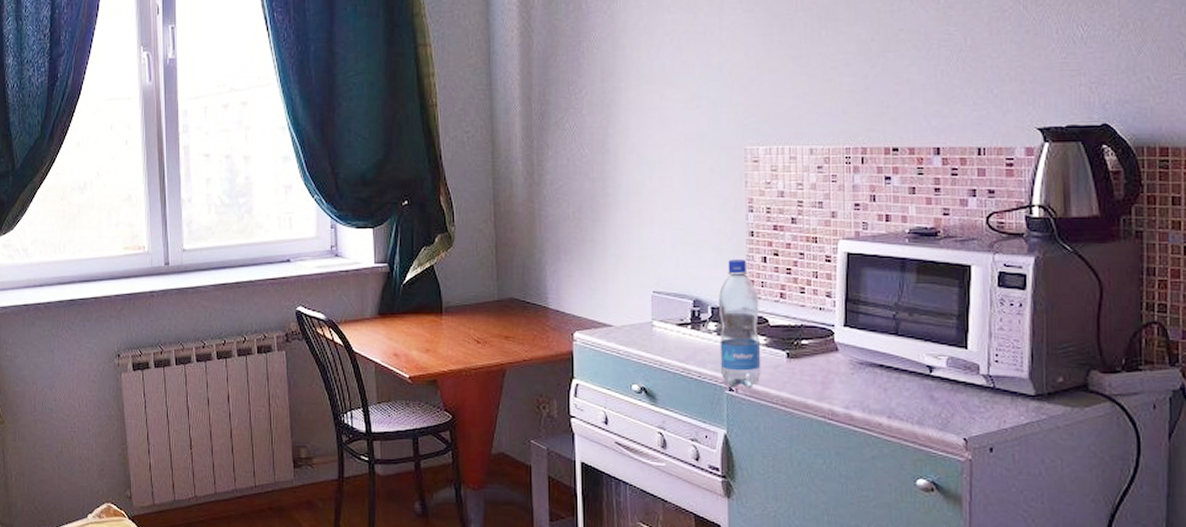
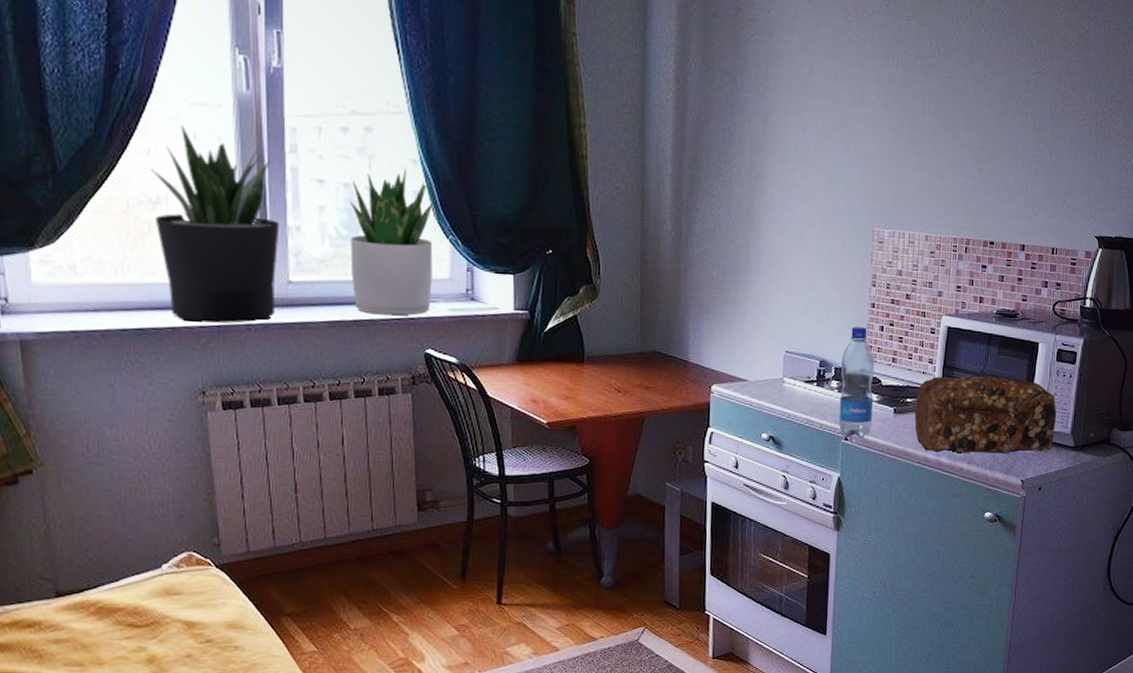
planter: none [79,119,176,291] -> present [150,125,280,324]
planter: none [232,135,301,276] -> present [350,168,434,316]
bread loaf: none [812,309,1006,405] -> present [914,376,1057,454]

